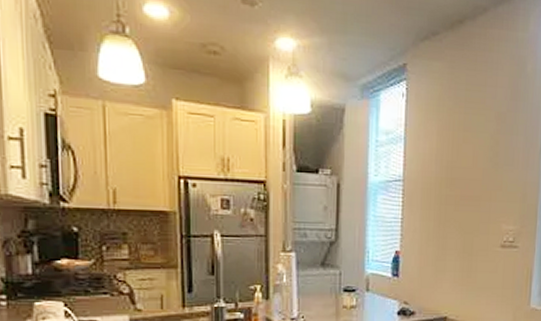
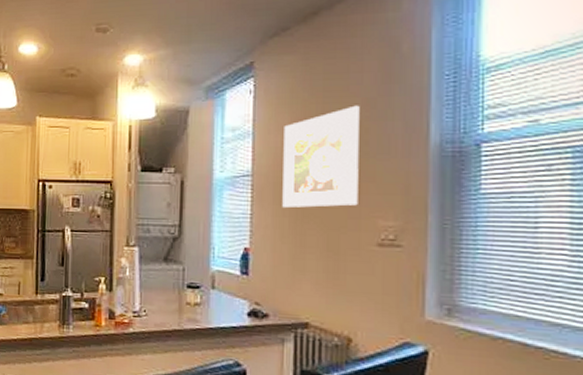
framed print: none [428,118,493,213] -> present [282,105,360,208]

